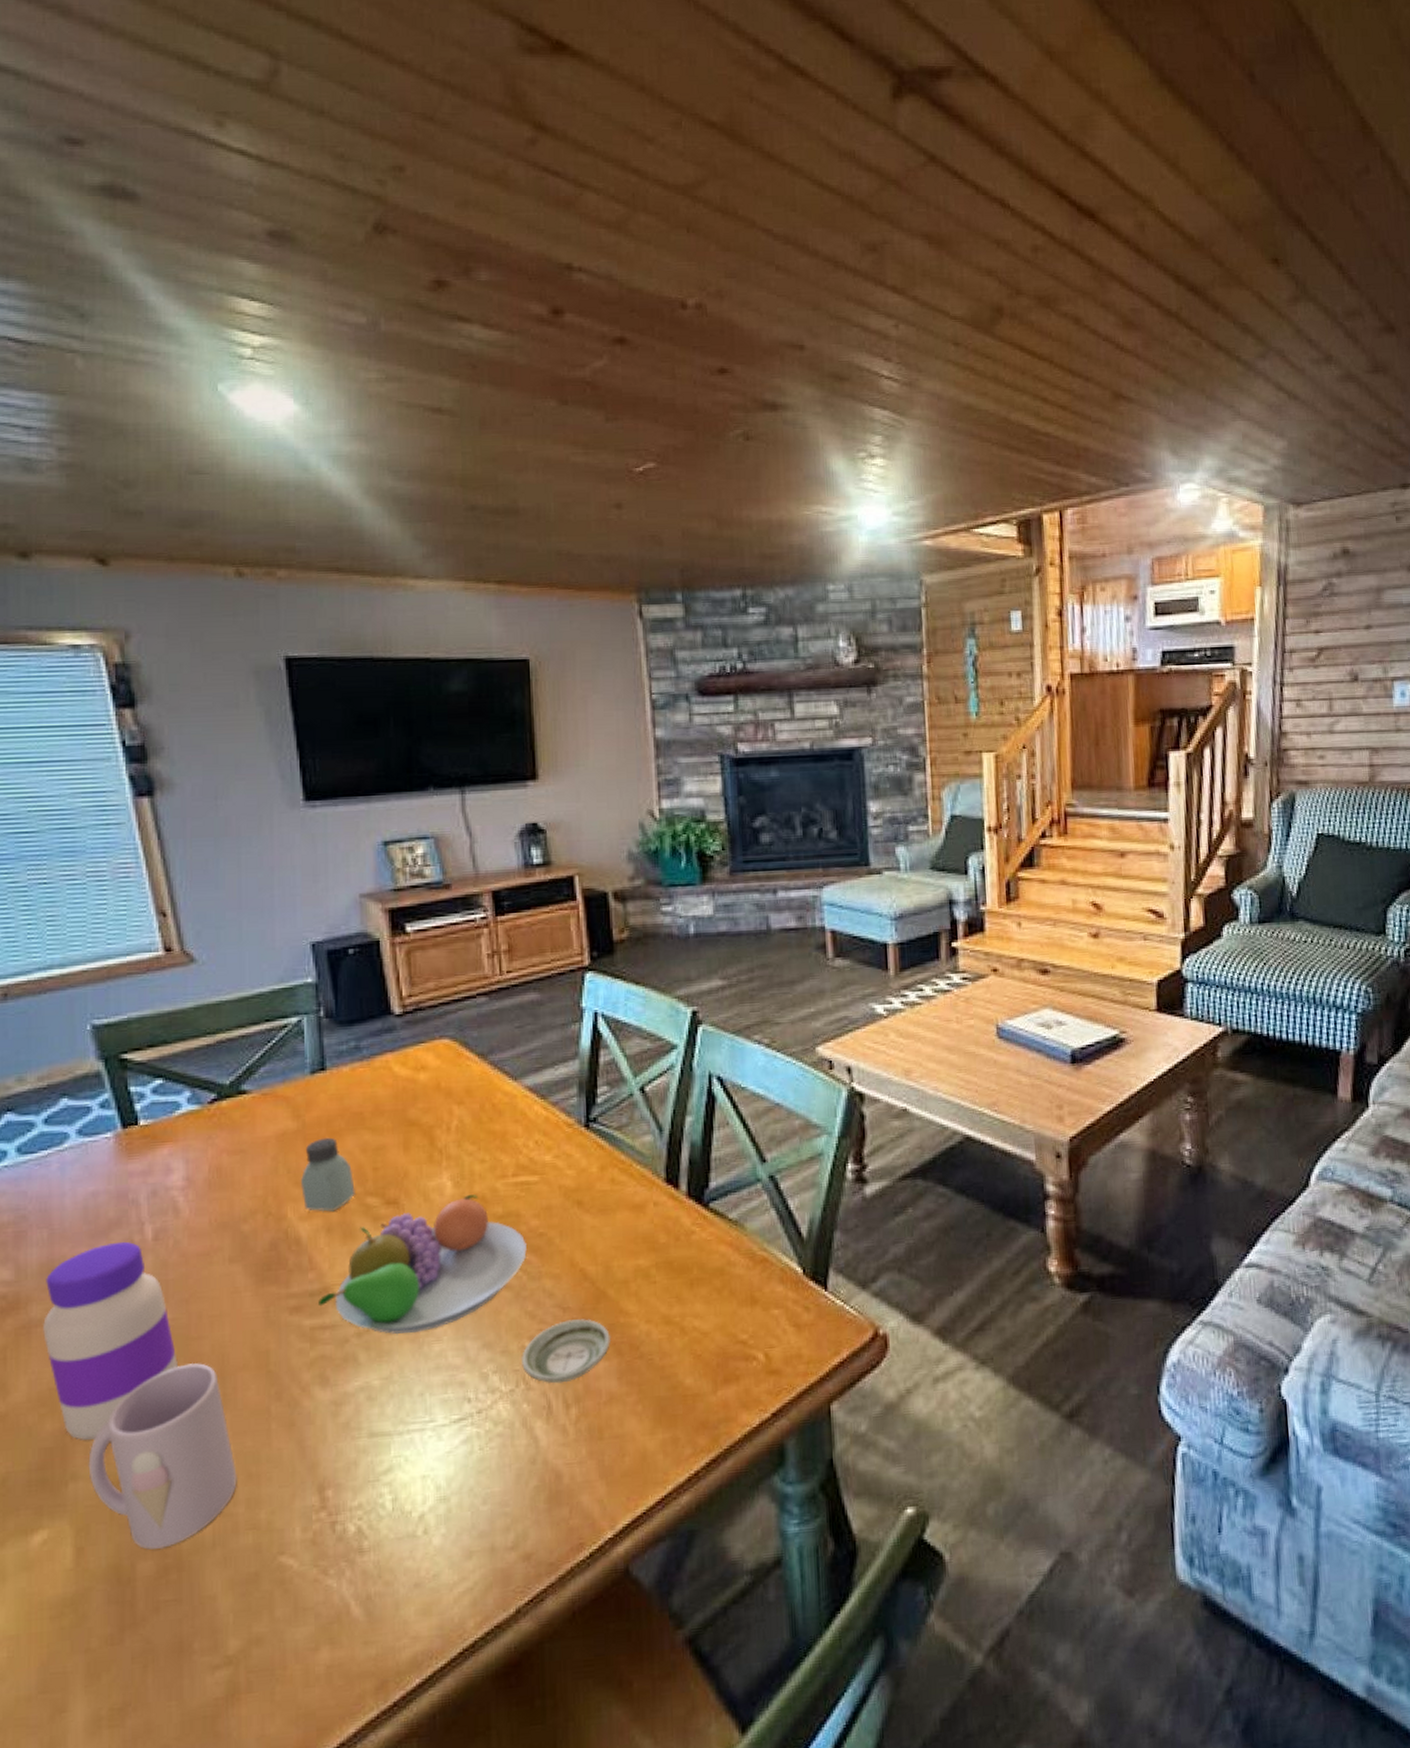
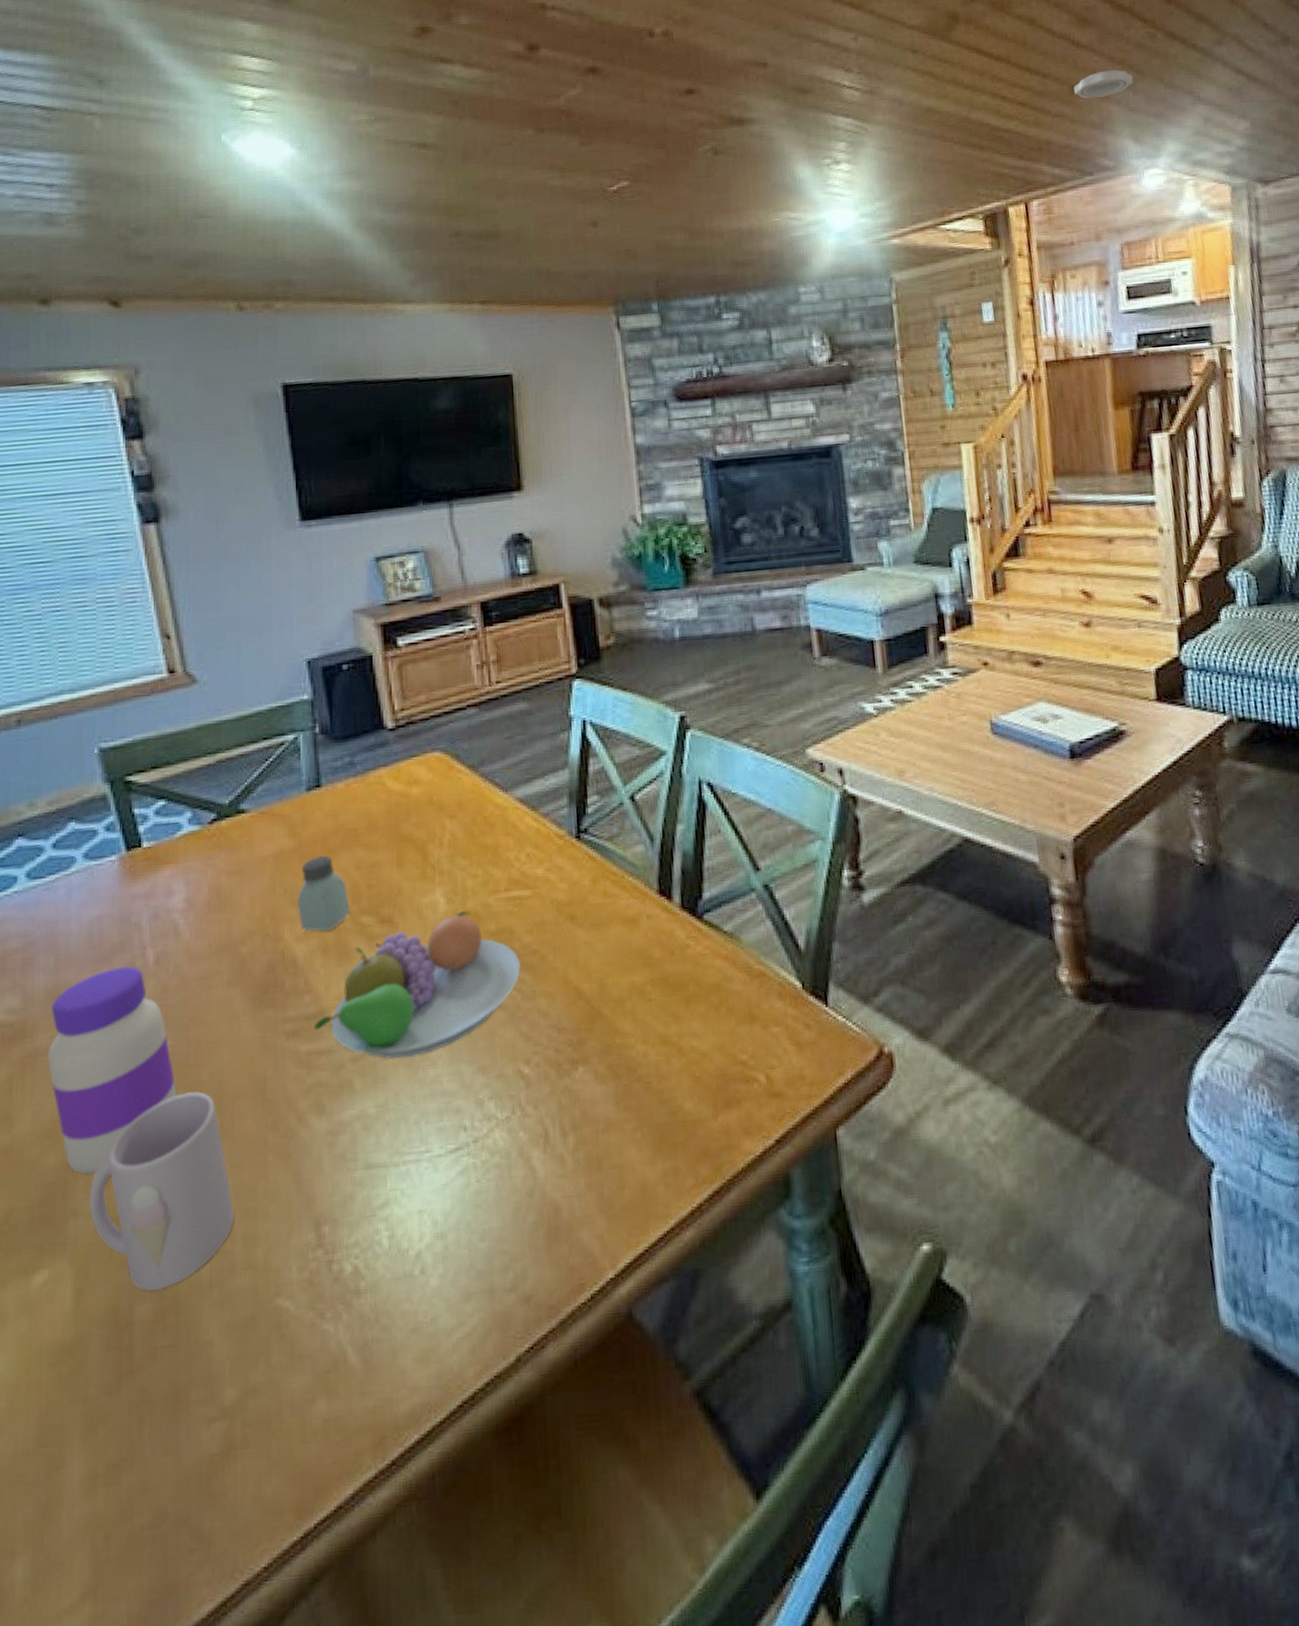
saucer: present [520,1318,612,1384] -> none [516,1039,608,1110]
smoke detector: none [1115,377,1175,406] -> present [1074,69,1133,99]

